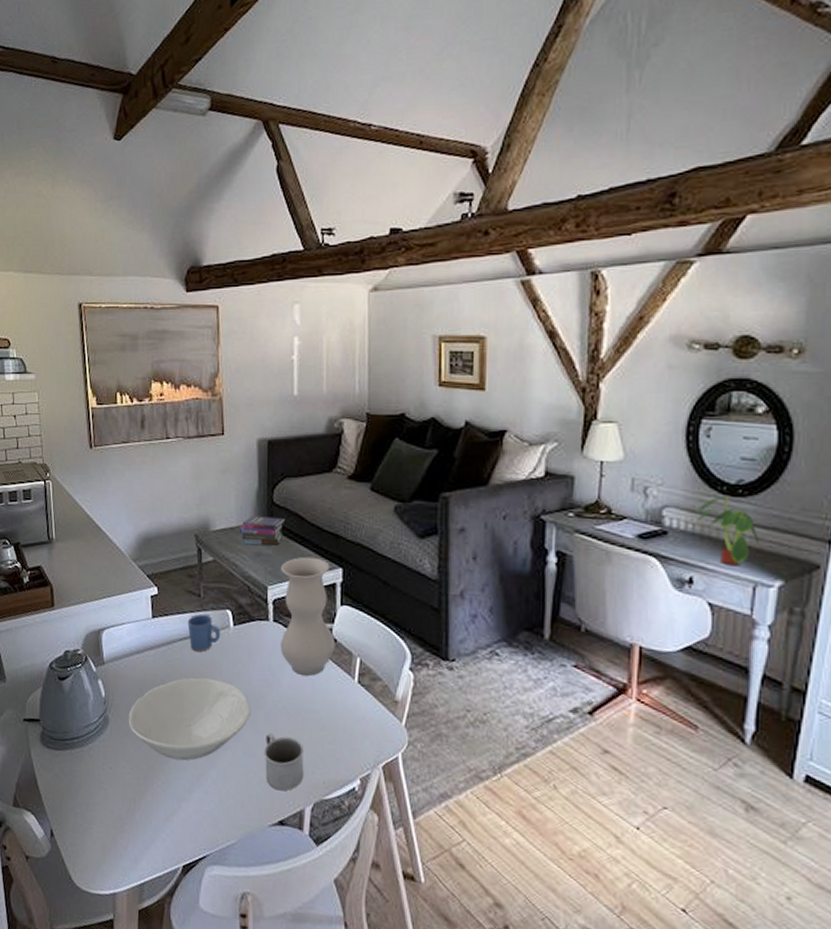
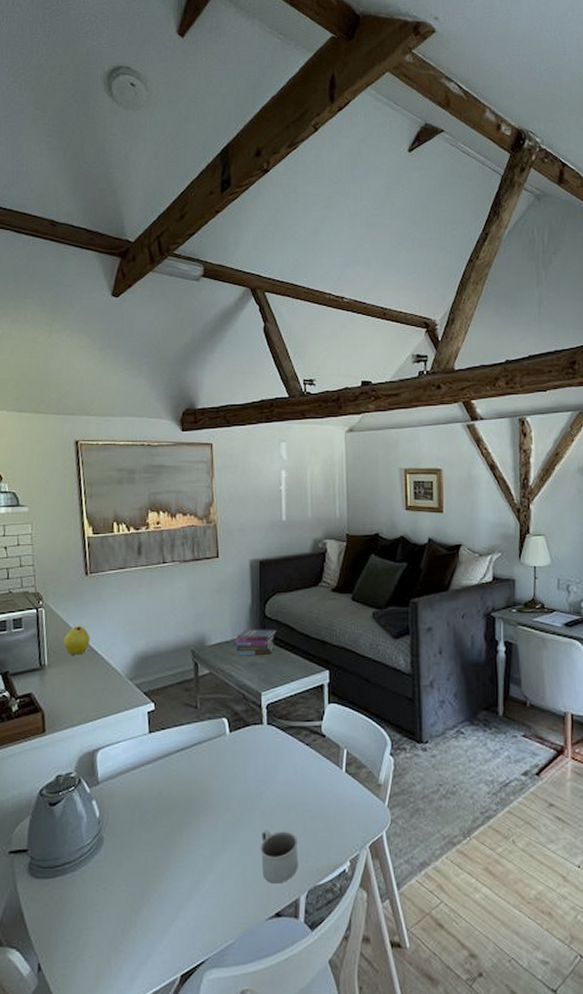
fruit: none [70,500,95,531] -> present [63,625,90,655]
bowl: present [128,677,251,761] -> none [124,786,247,869]
mug: present [187,613,221,652] -> none [184,724,218,760]
vase: present [280,556,335,676] -> none [272,662,324,771]

